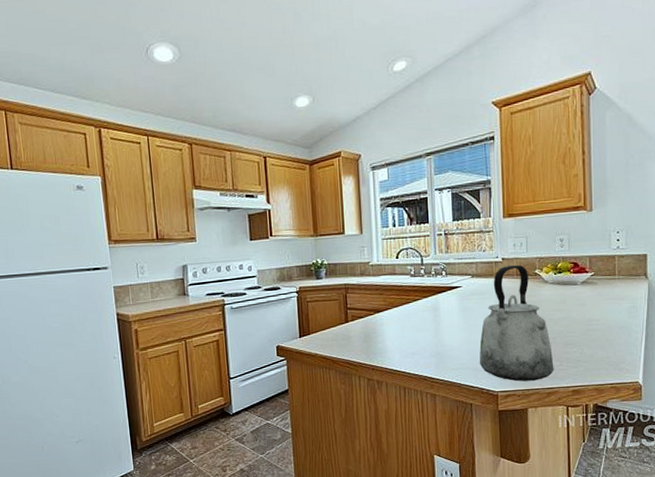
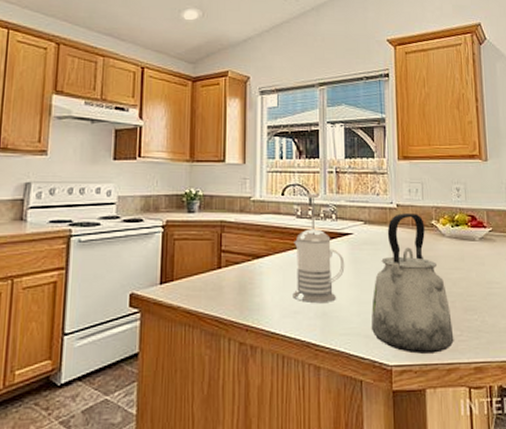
french press: none [409,254,455,345] -> present [293,193,345,302]

